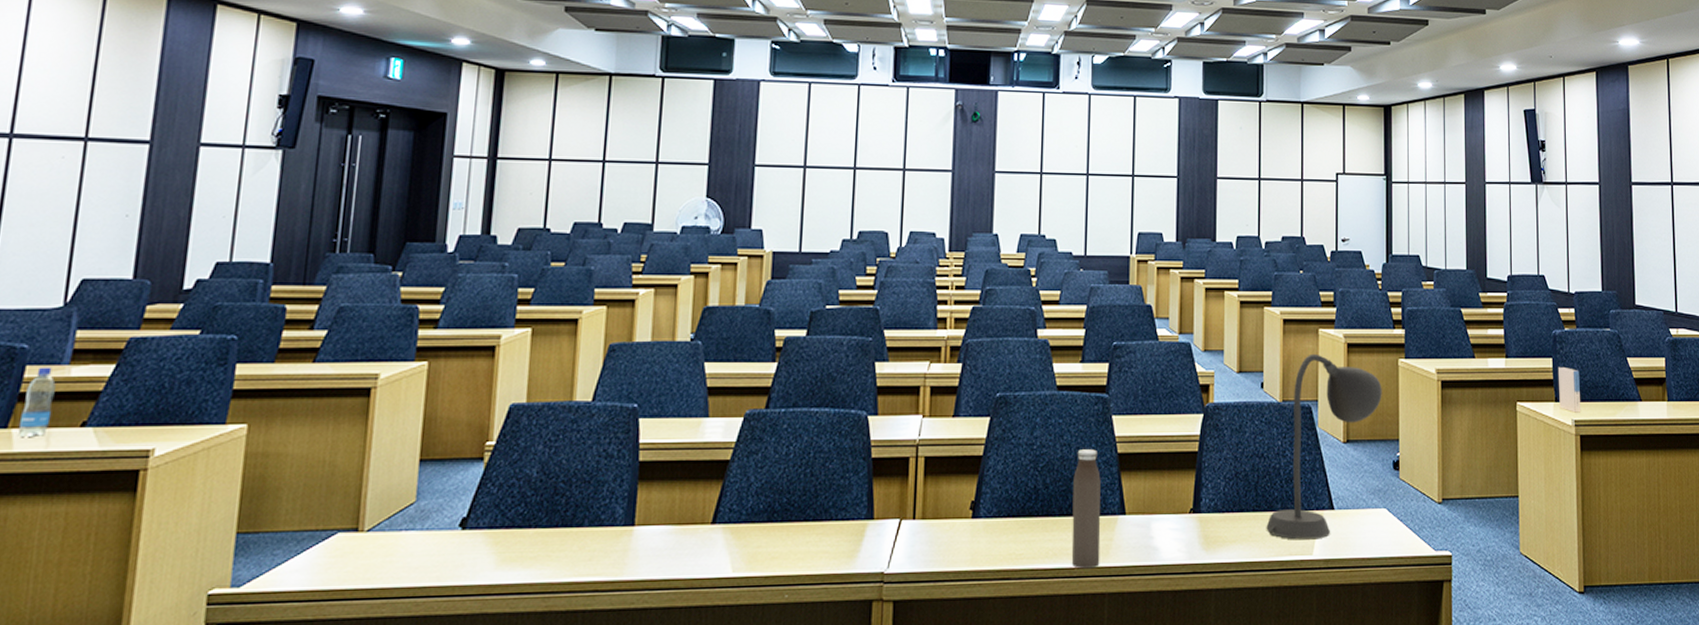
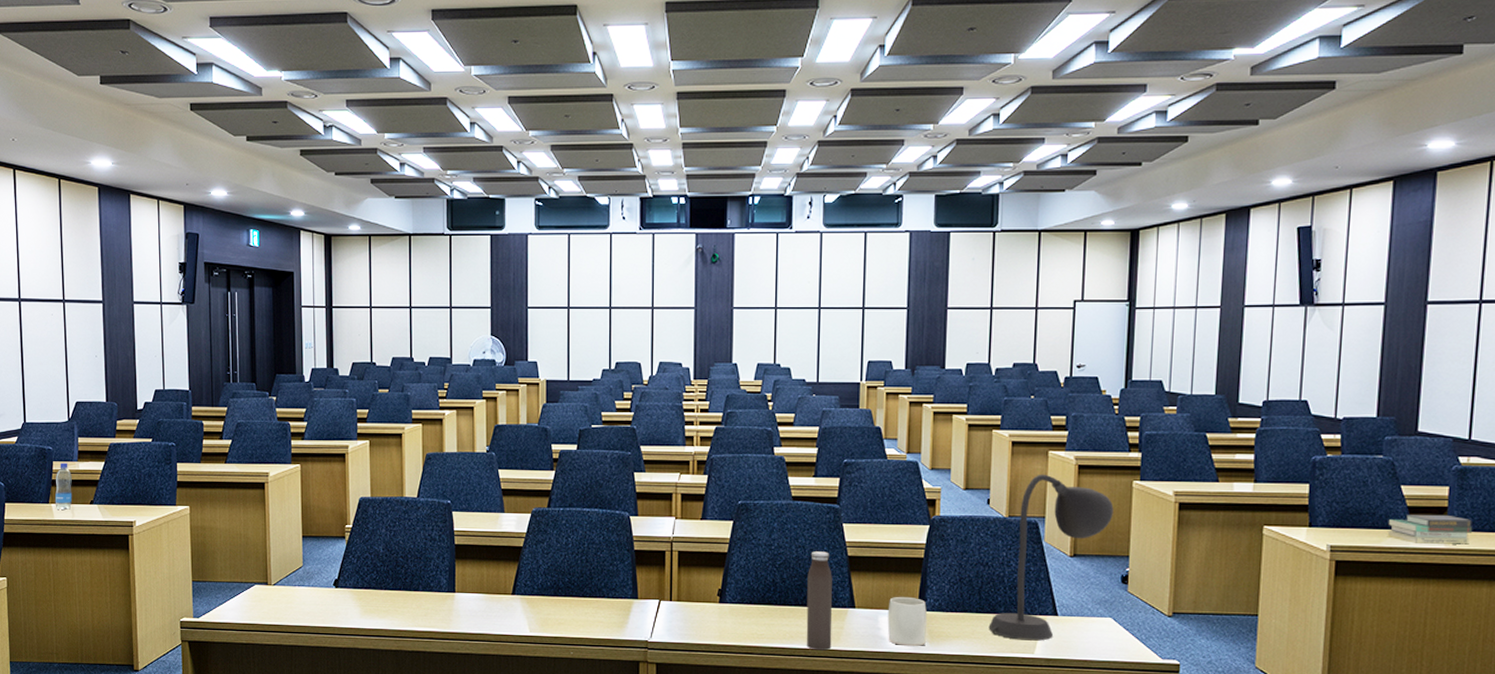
mug: none [1160,497,1203,557] -> present [887,596,928,647]
book: present [1558,366,1581,413] -> none [1313,492,1341,539]
books: none [1620,385,1688,416] -> present [1387,514,1473,545]

